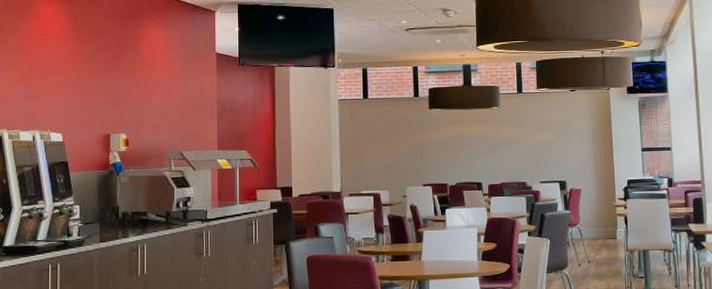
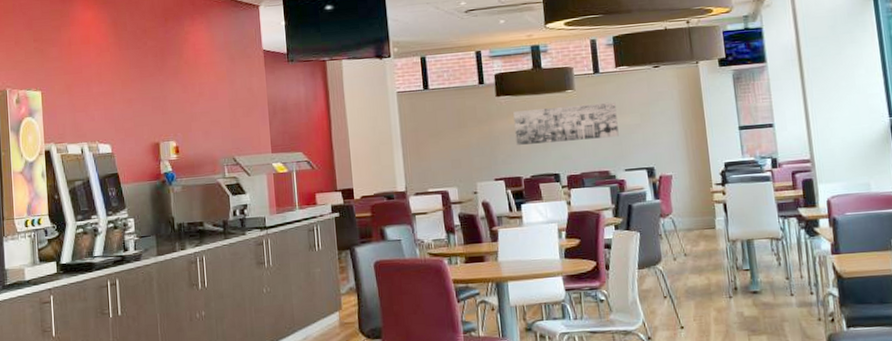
wall art: none [443,120,537,155] -> present [513,101,619,145]

